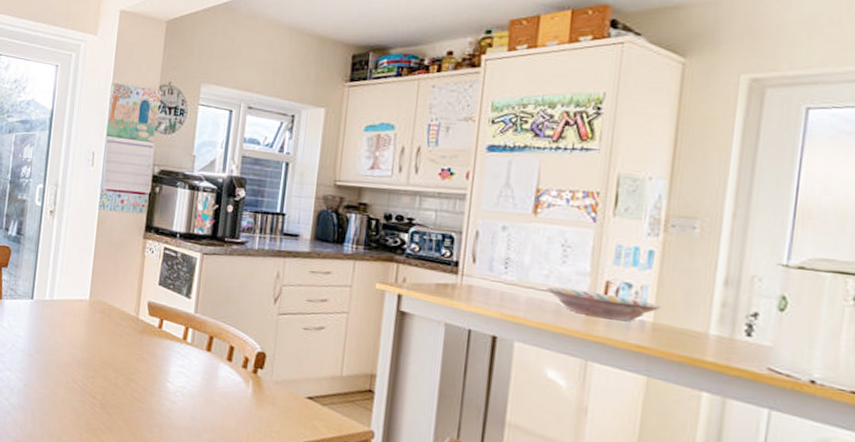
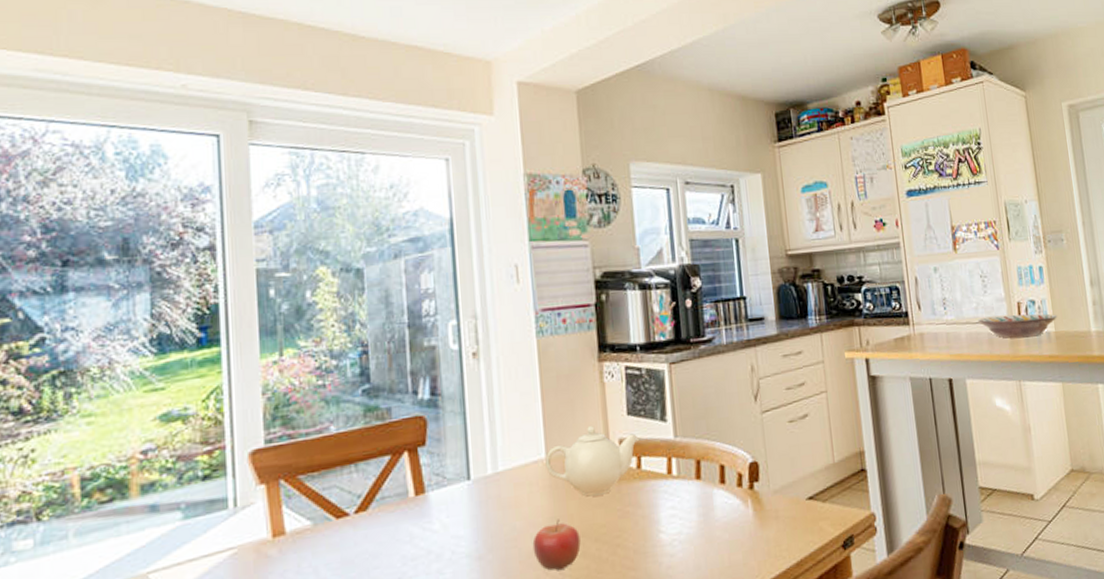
fruit: none [67,346,104,383] -> present [532,519,581,571]
teapot: none [88,285,166,340] -> present [545,426,640,497]

